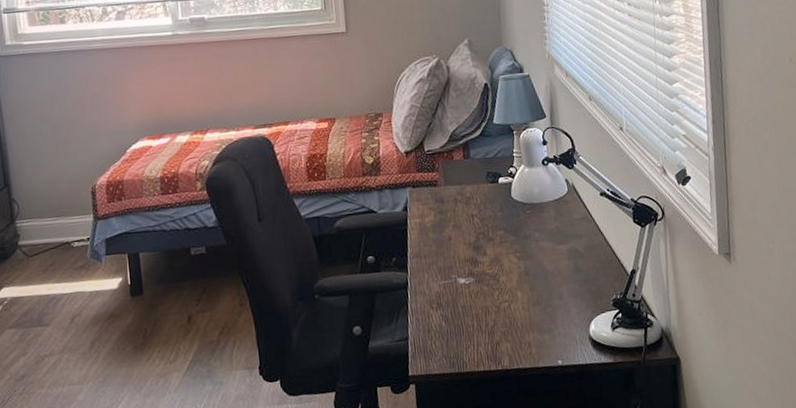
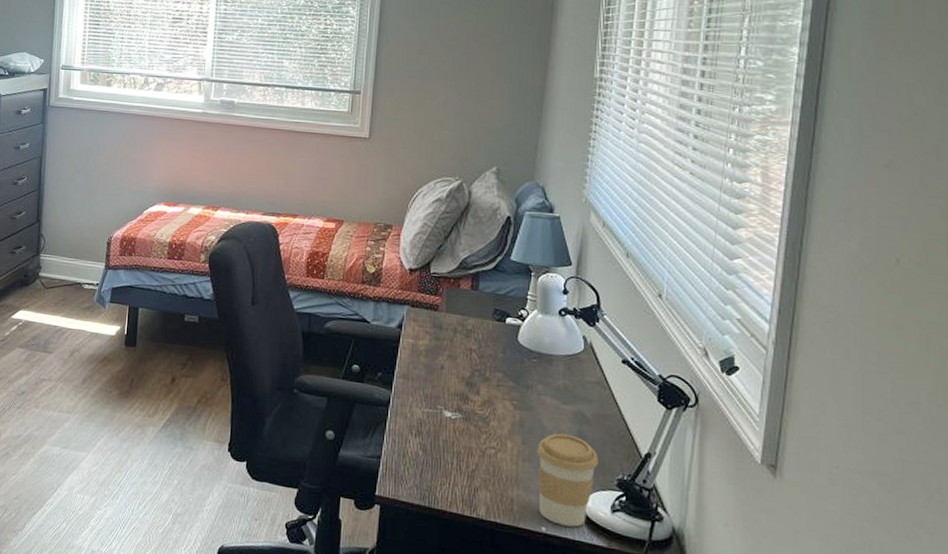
coffee cup: none [543,271,595,355] -> present [537,433,598,527]

